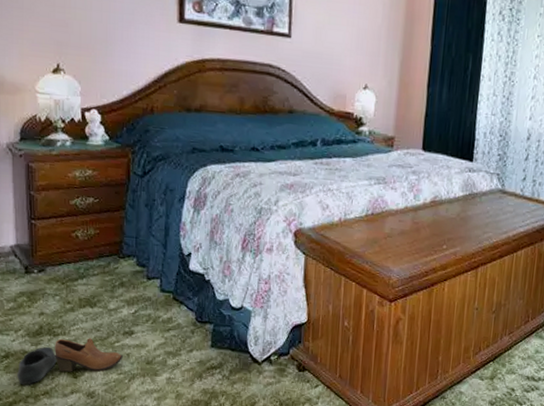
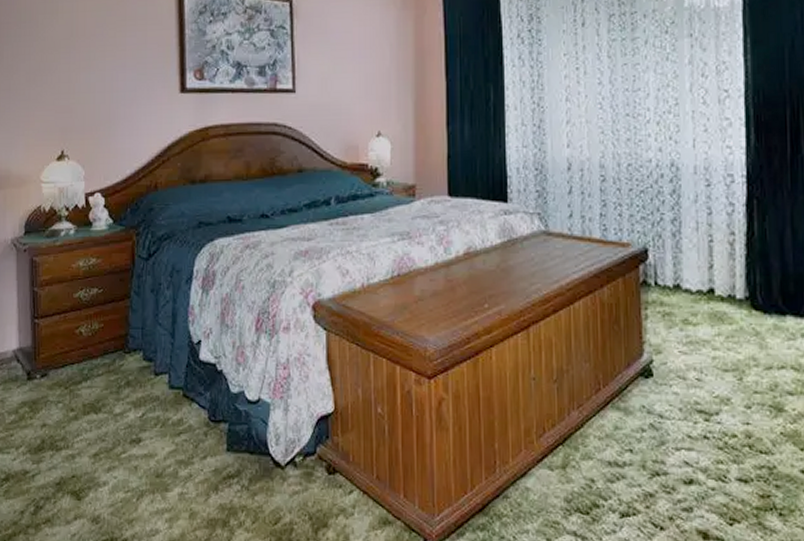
shoe: present [17,346,57,386] -> none [17,464,60,513]
shoe: present [55,338,123,372] -> none [57,450,130,493]

